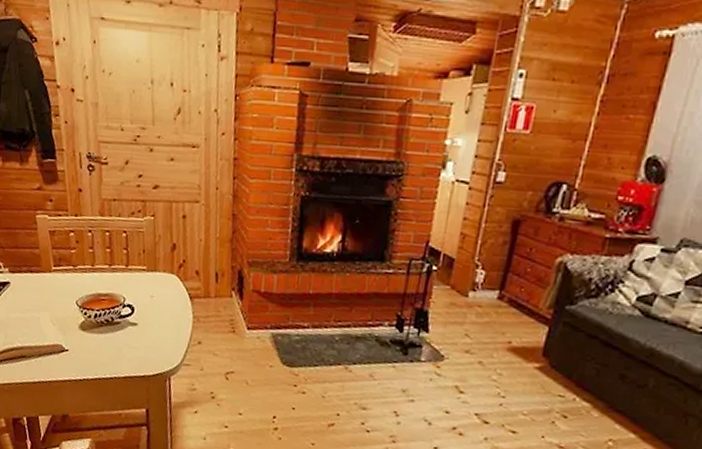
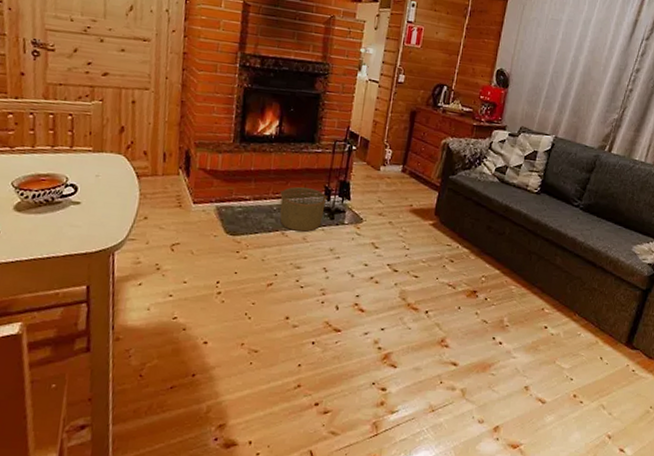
basket: none [342,314,400,368] -> present [280,186,328,233]

